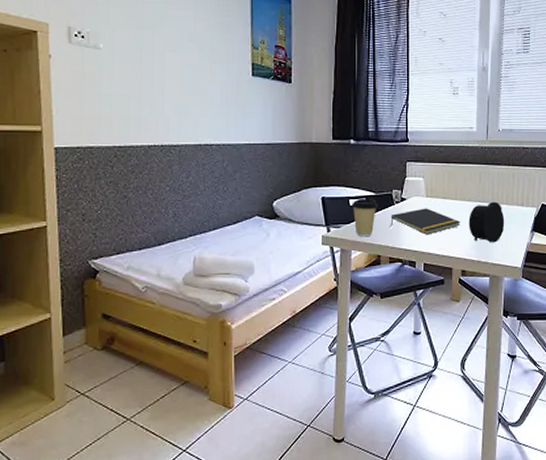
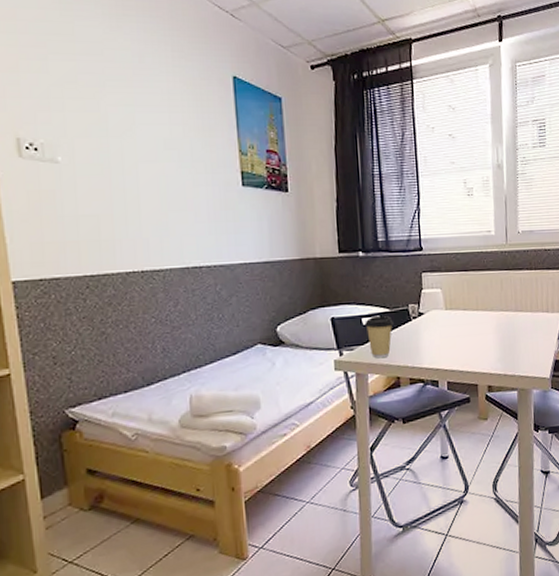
notepad: present [390,208,461,235] -> none [408,321,485,351]
alarm clock: present [469,201,505,243] -> none [492,309,530,354]

